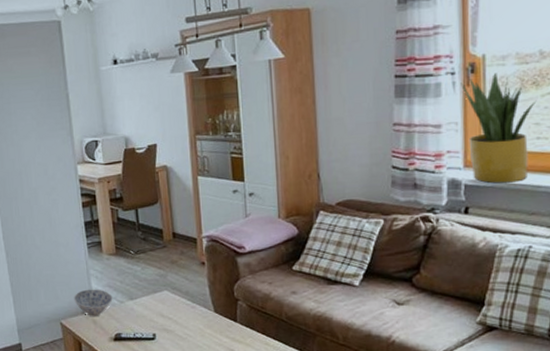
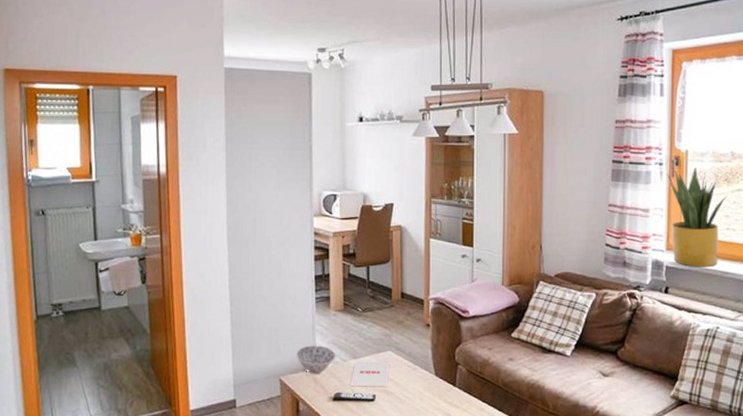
magazine: none [129,301,168,327] -> present [350,361,390,387]

